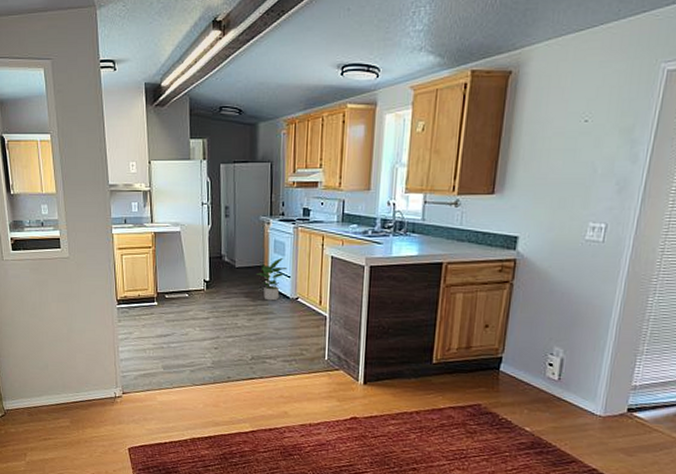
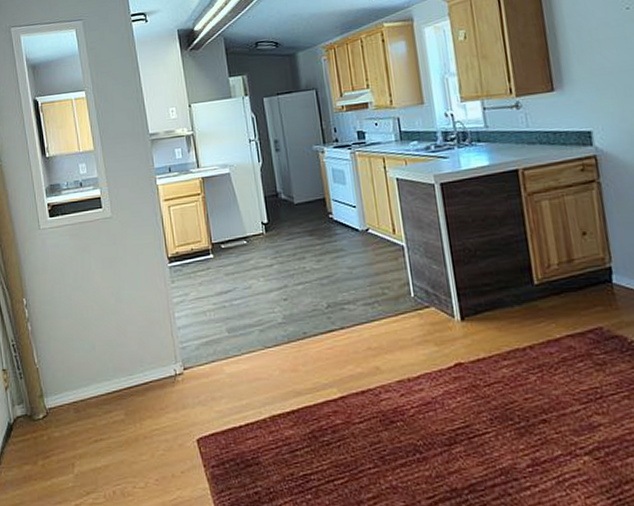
potted plant: present [256,258,288,301] -> none [318,187,352,237]

